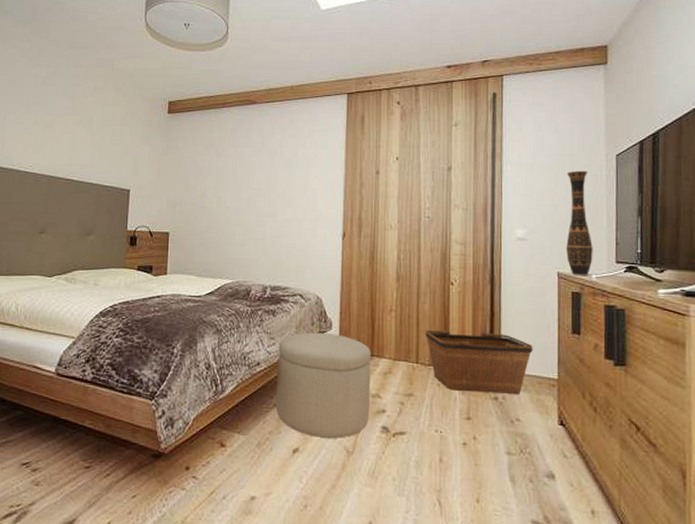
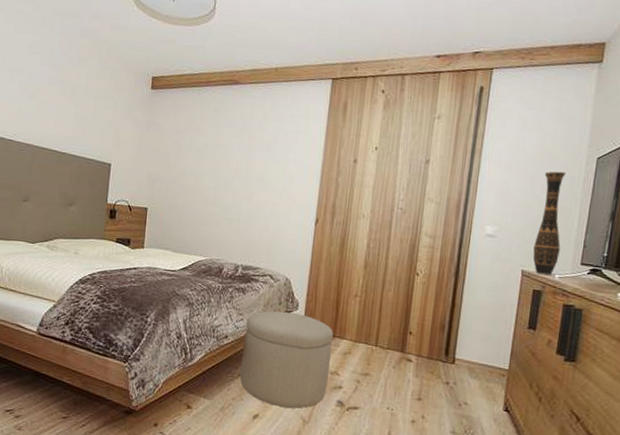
bicycle basket: present [425,329,533,394] -> none [387,316,489,381]

